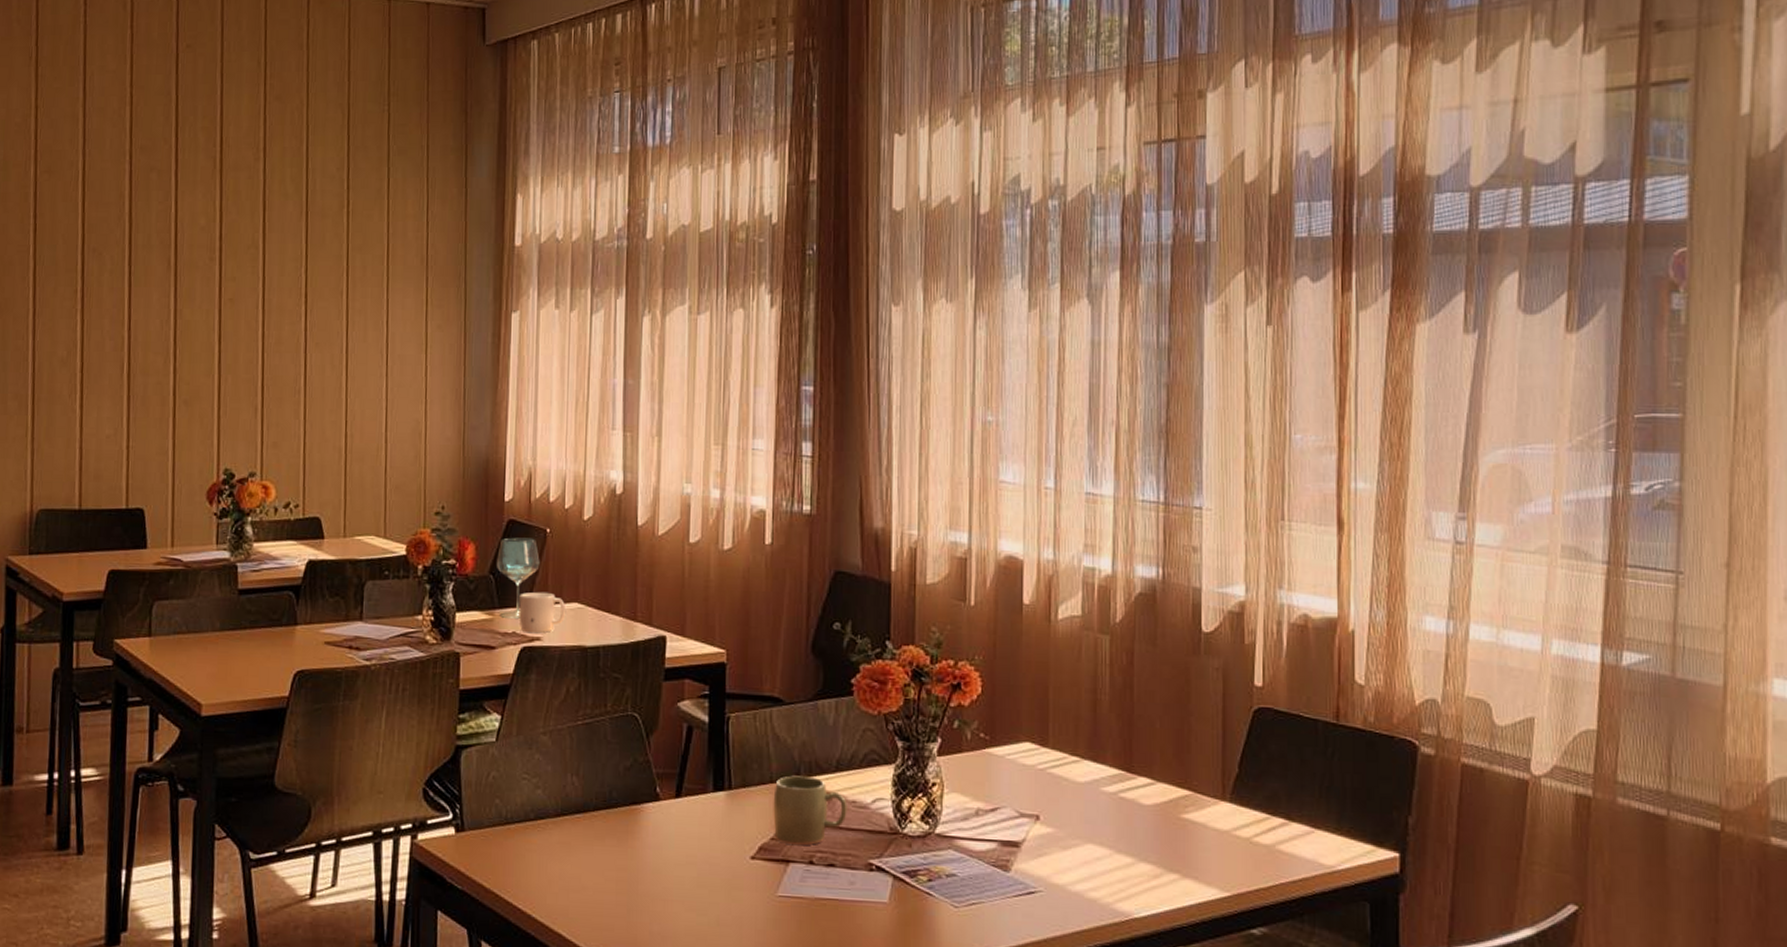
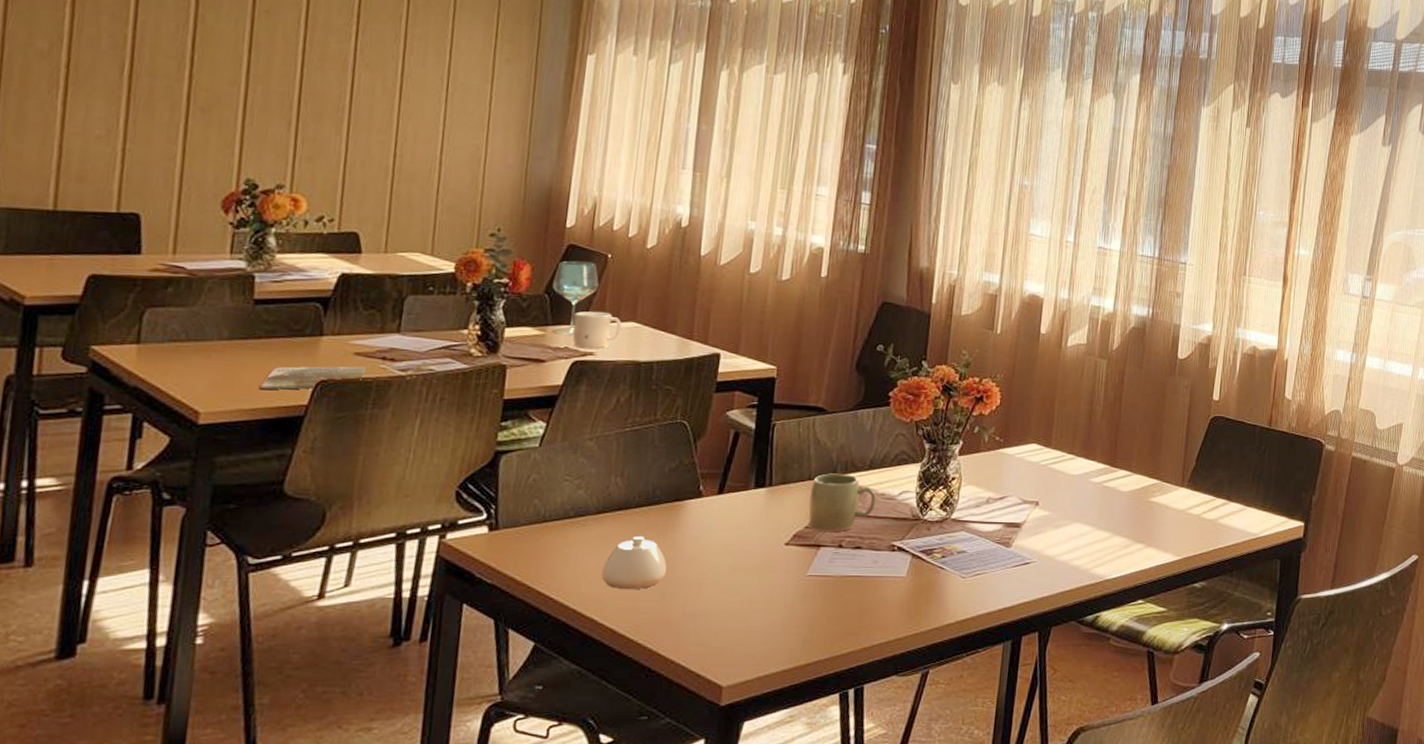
magazine: none [248,656,336,681] -> present [259,366,366,390]
sugar bowl: none [565,842,630,904] -> present [601,535,667,590]

